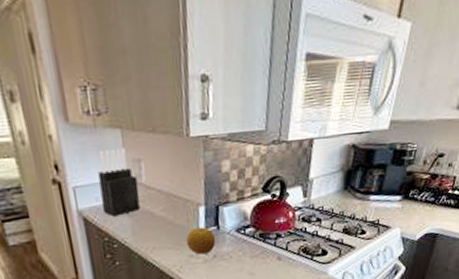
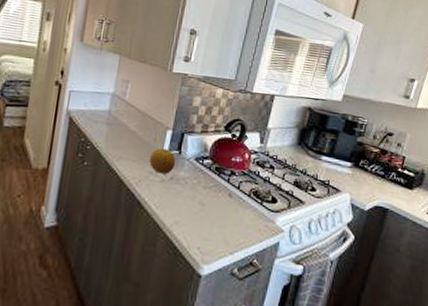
knife block: present [98,148,140,217] -> none [88,67,123,123]

